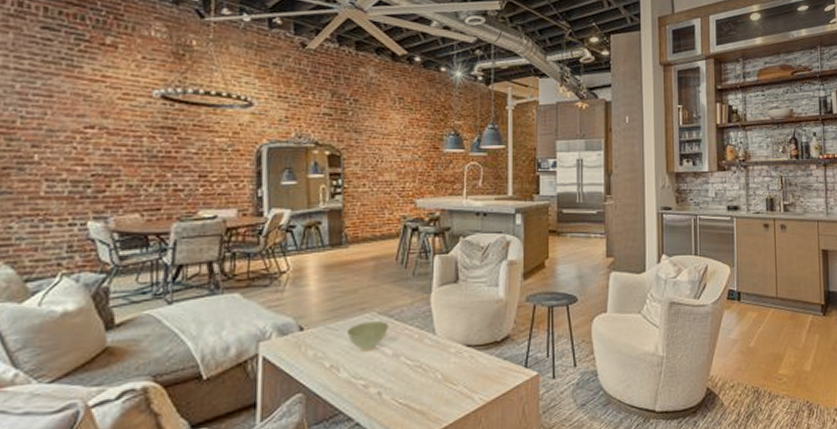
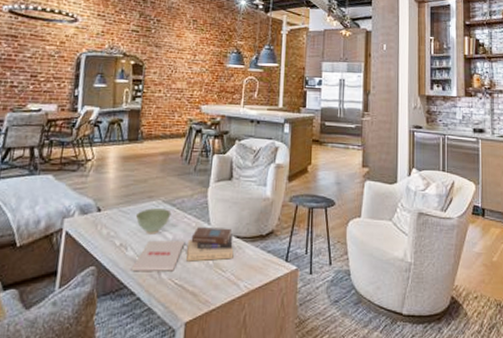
magazine: none [346,355,408,395] -> present [131,240,185,272]
books: none [411,336,465,378] -> present [186,227,234,262]

